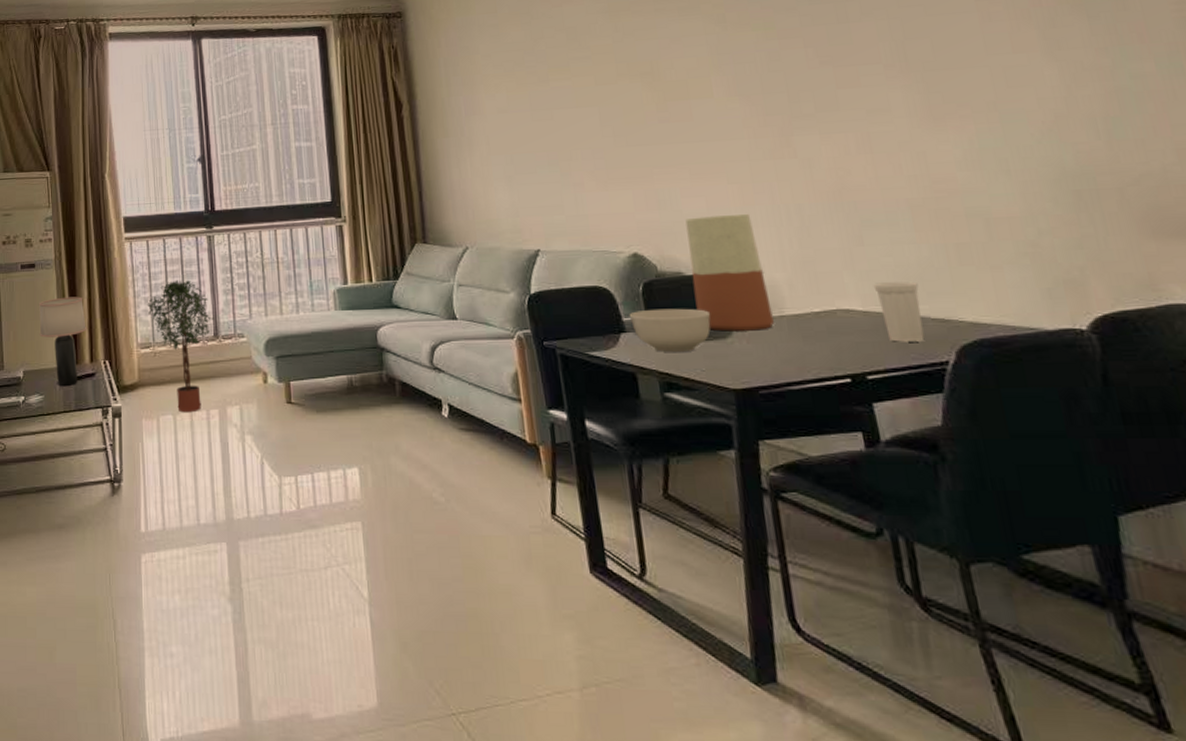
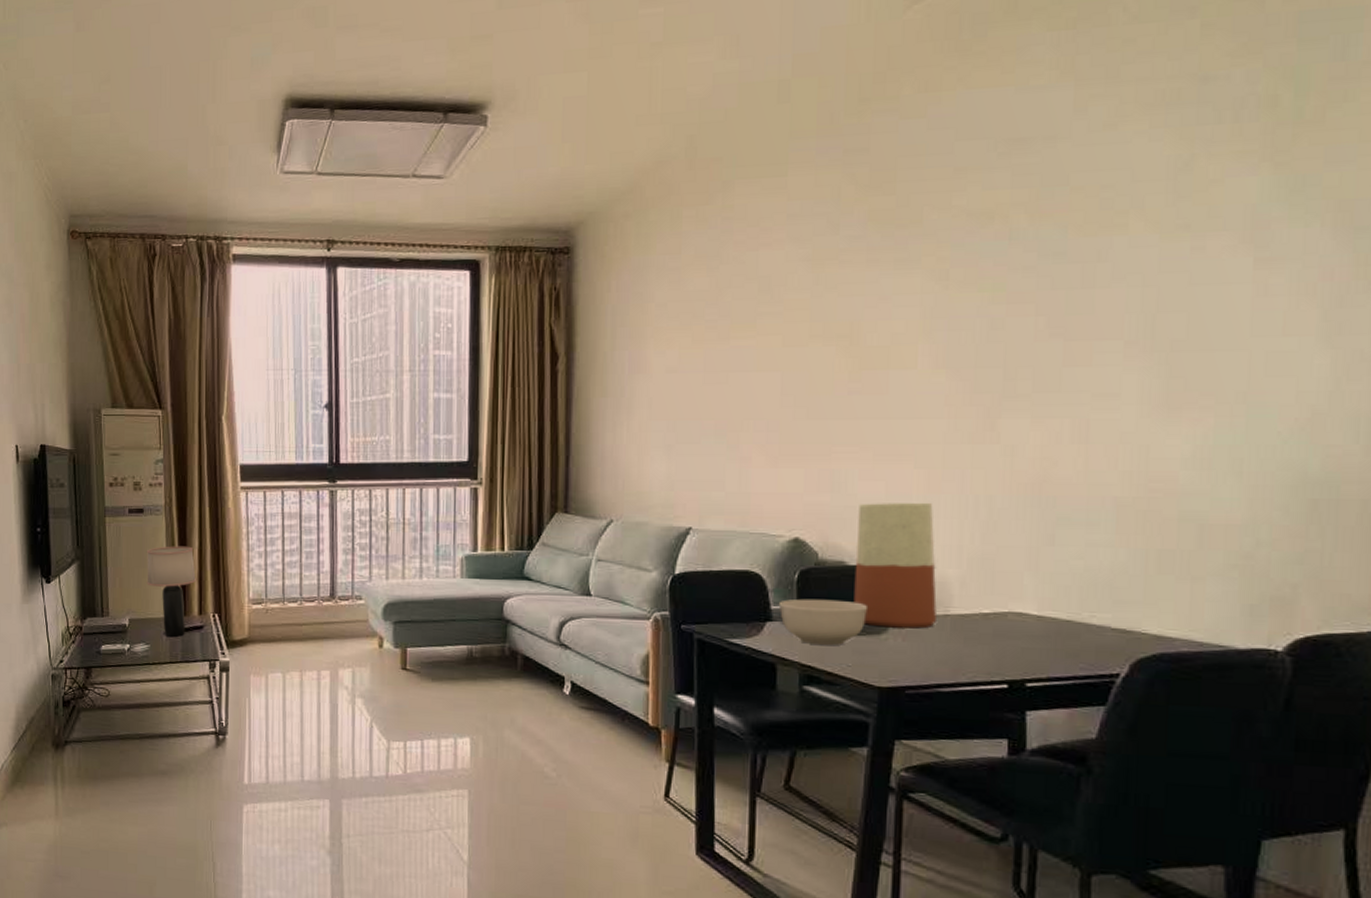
potted tree: present [147,280,214,413] -> none [261,535,331,672]
cup: present [873,281,925,342] -> none [1055,586,1105,652]

